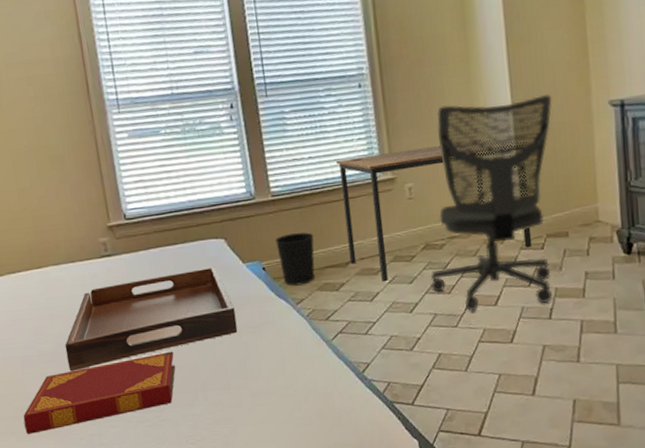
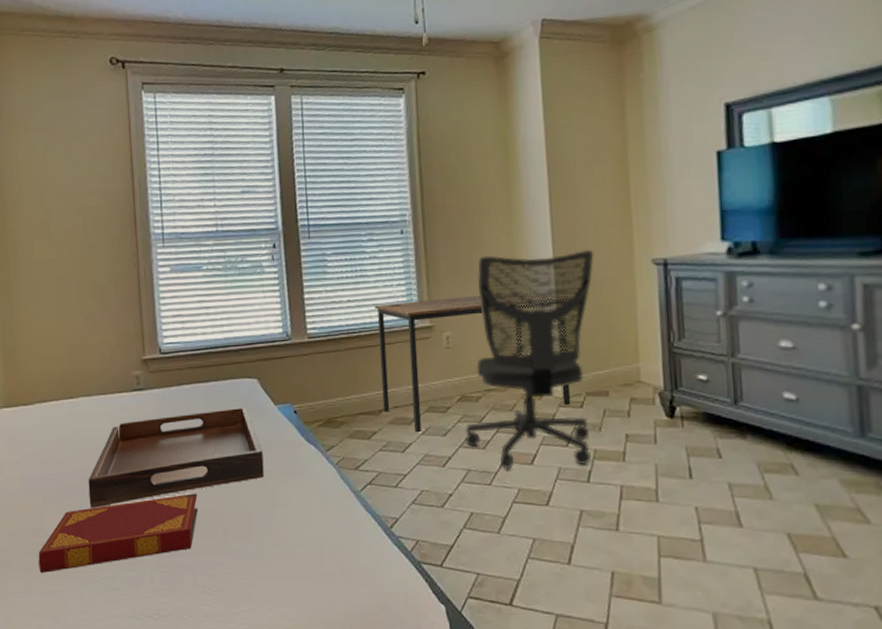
wastebasket: present [274,232,315,286] -> none [308,377,348,432]

